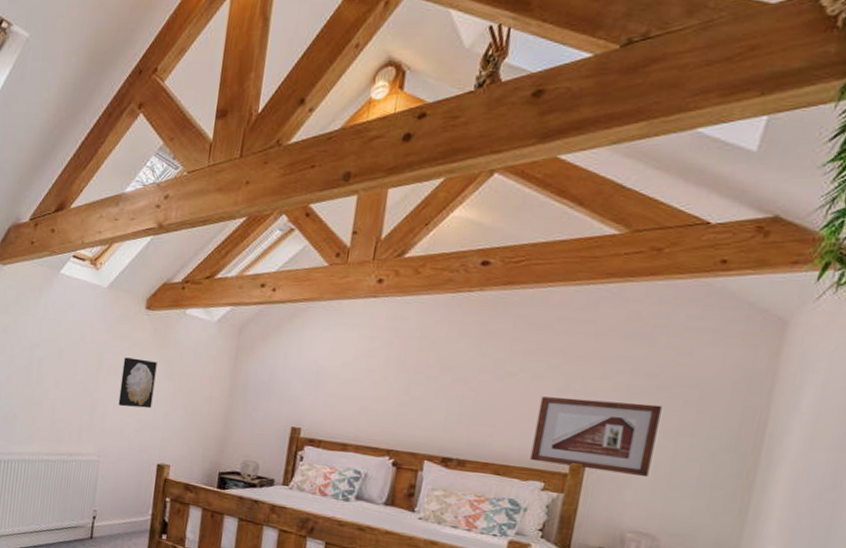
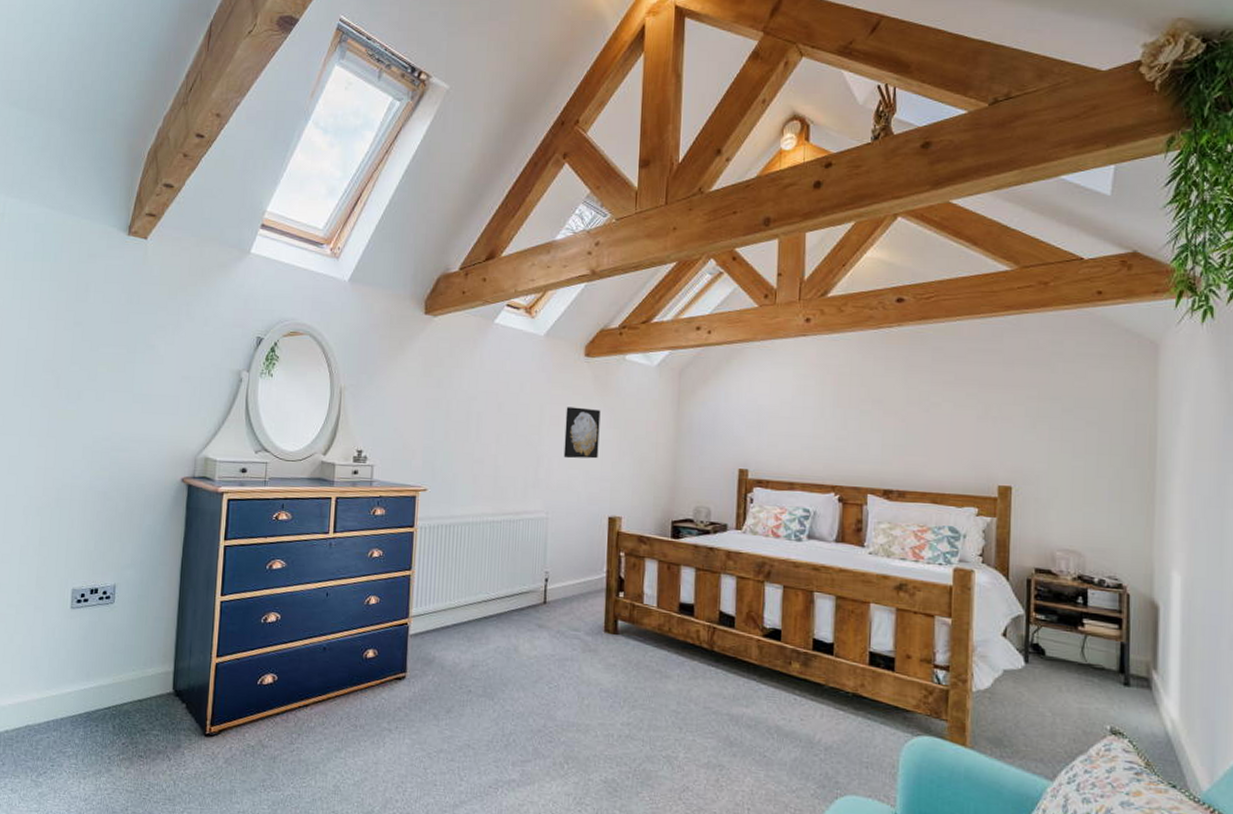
picture frame: present [530,396,662,478] -> none [962,424,1068,496]

